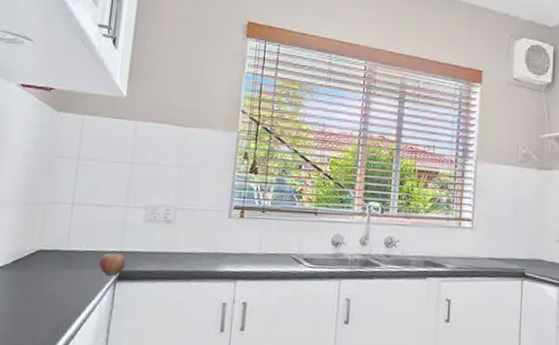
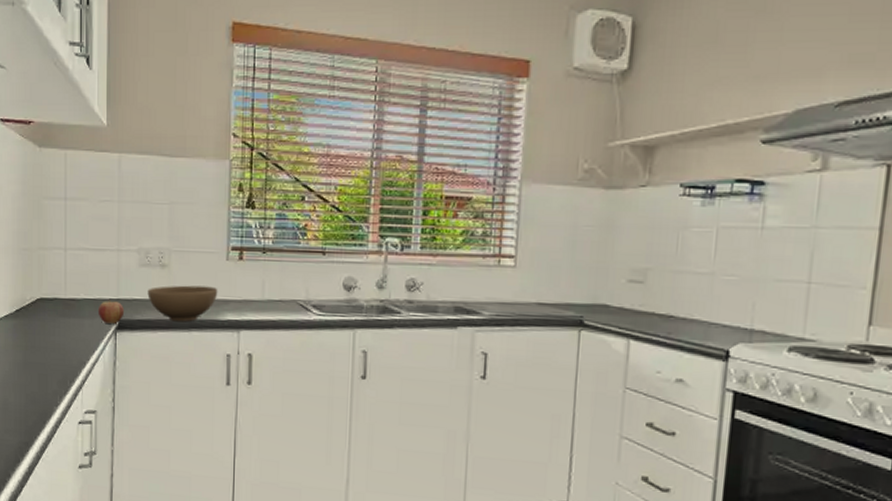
bowl: none [150,239,219,274] -> present [147,285,218,323]

